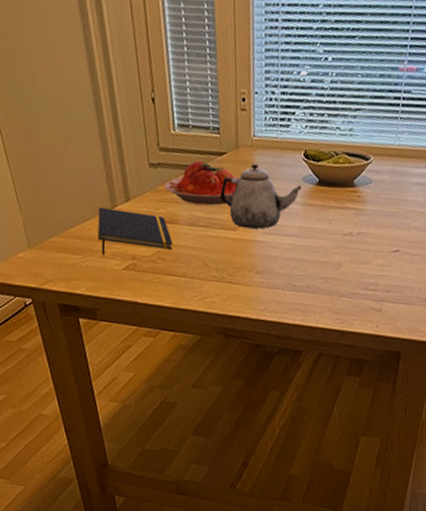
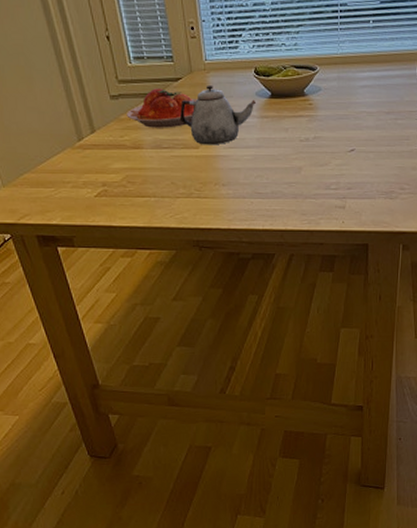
notepad: present [98,207,173,255] -> none [66,141,140,185]

